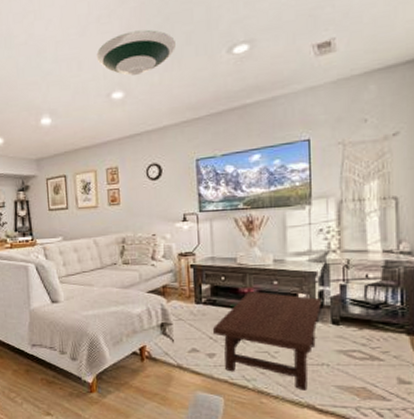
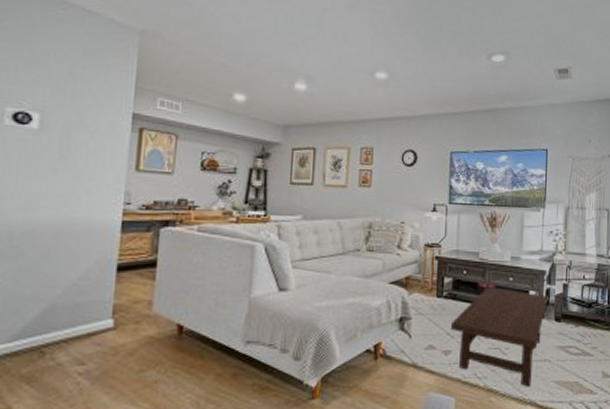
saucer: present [96,29,175,76] -> none [364,17,442,60]

